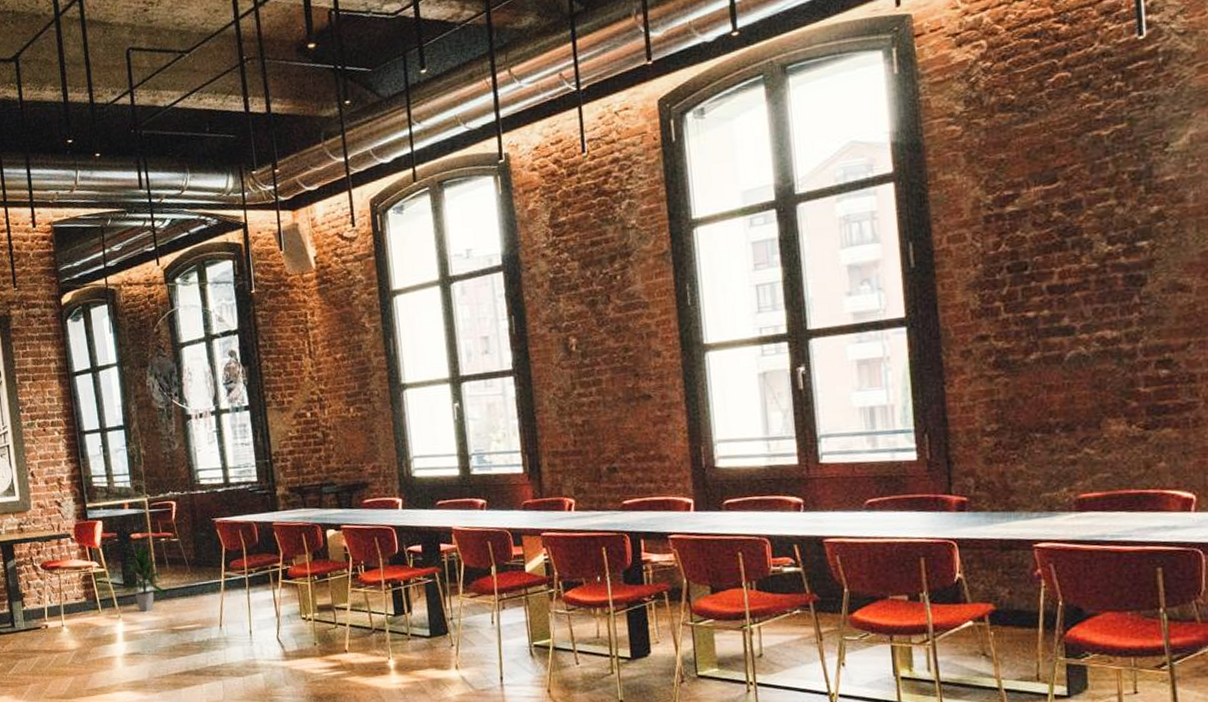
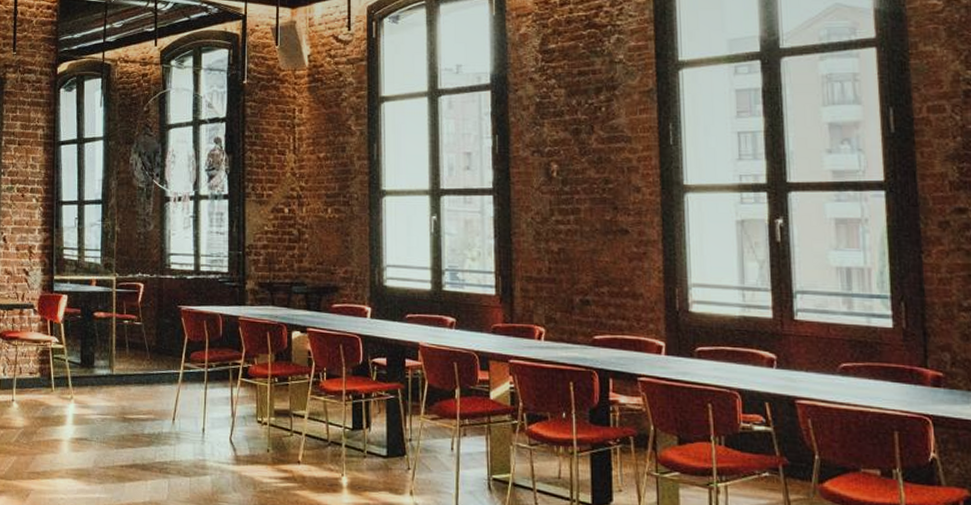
indoor plant: present [119,544,164,612] -> none [76,325,123,396]

